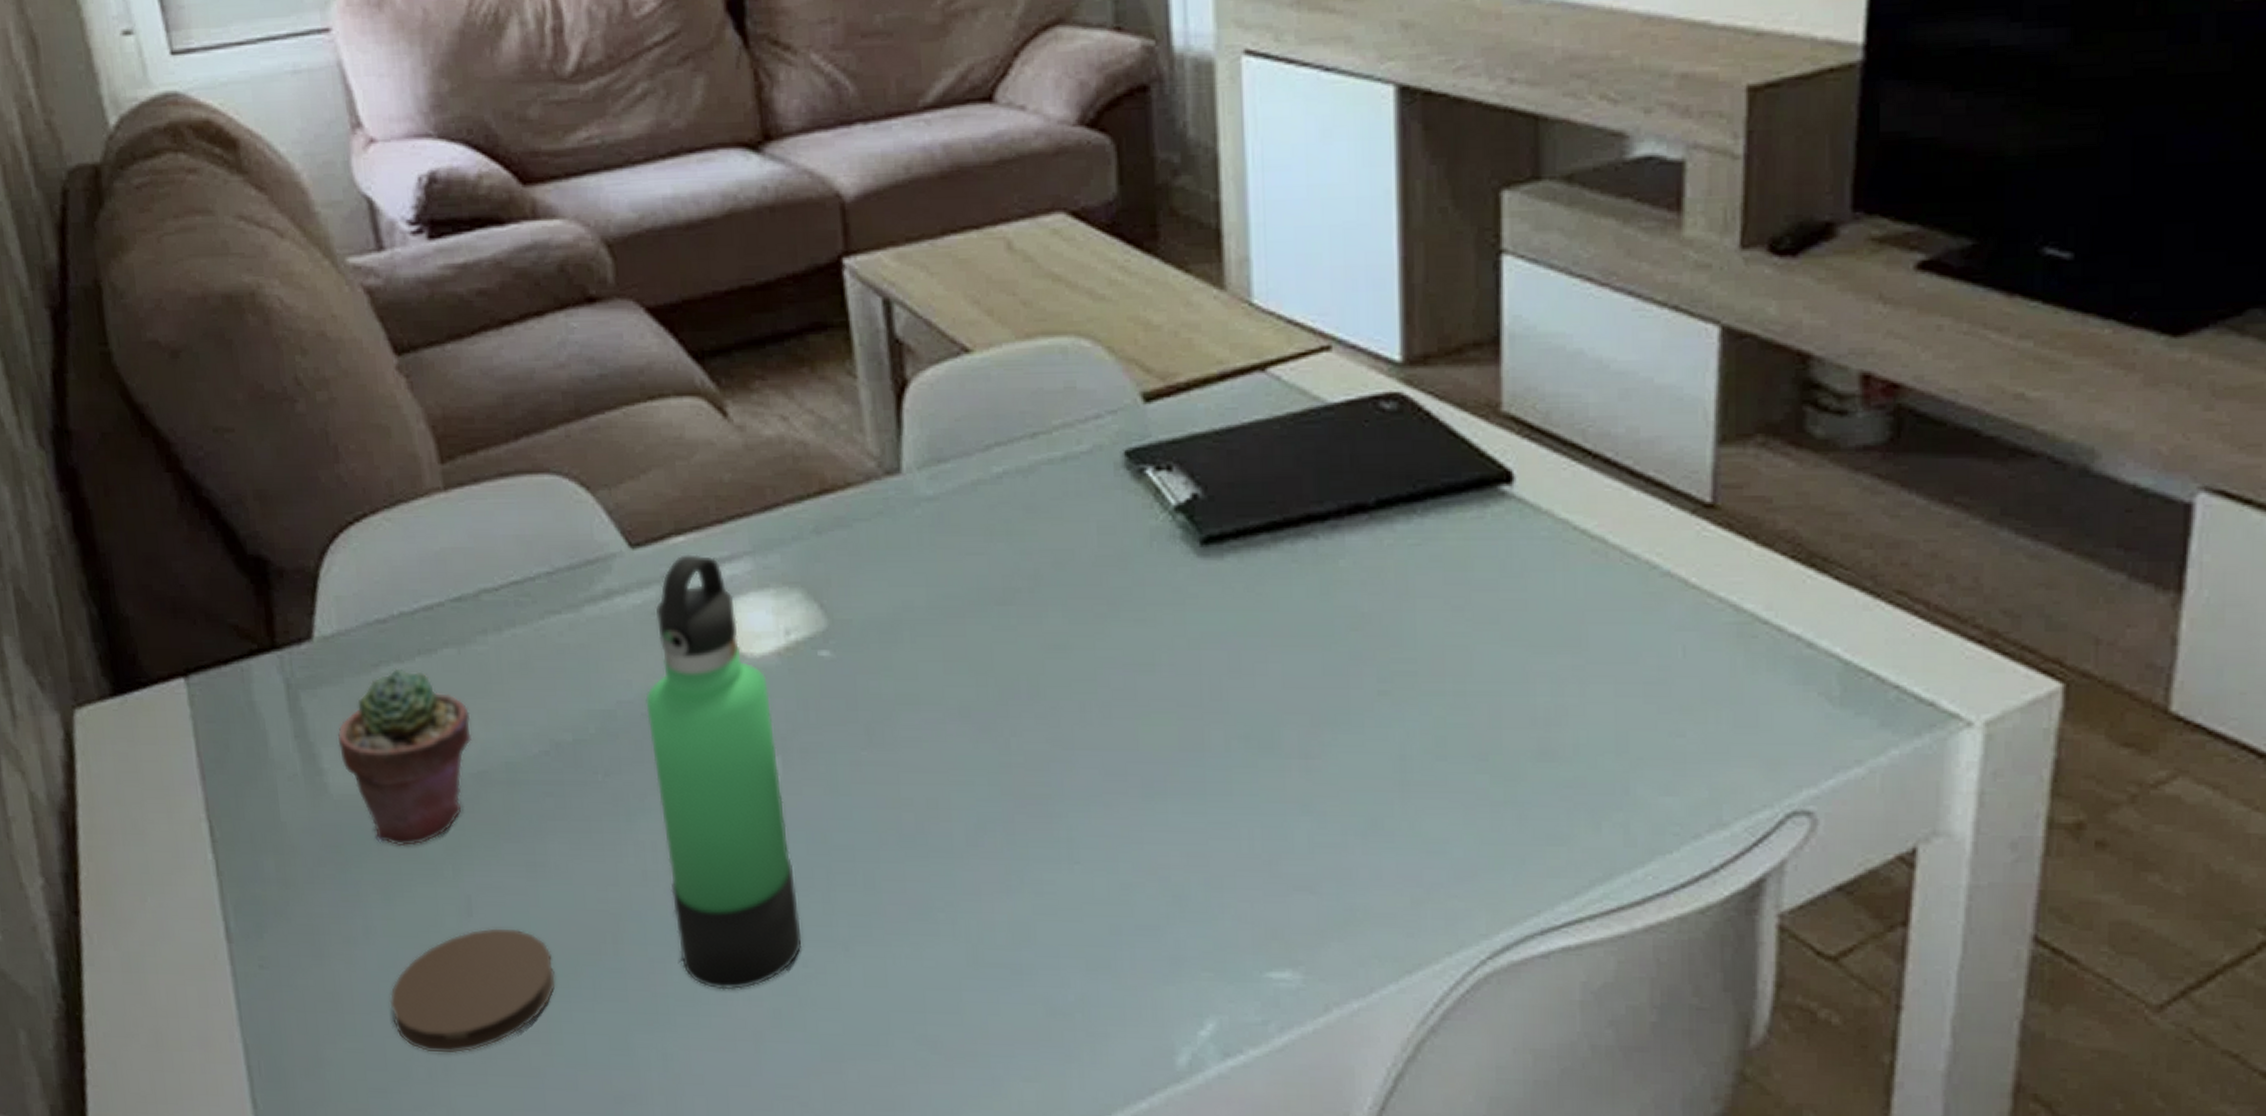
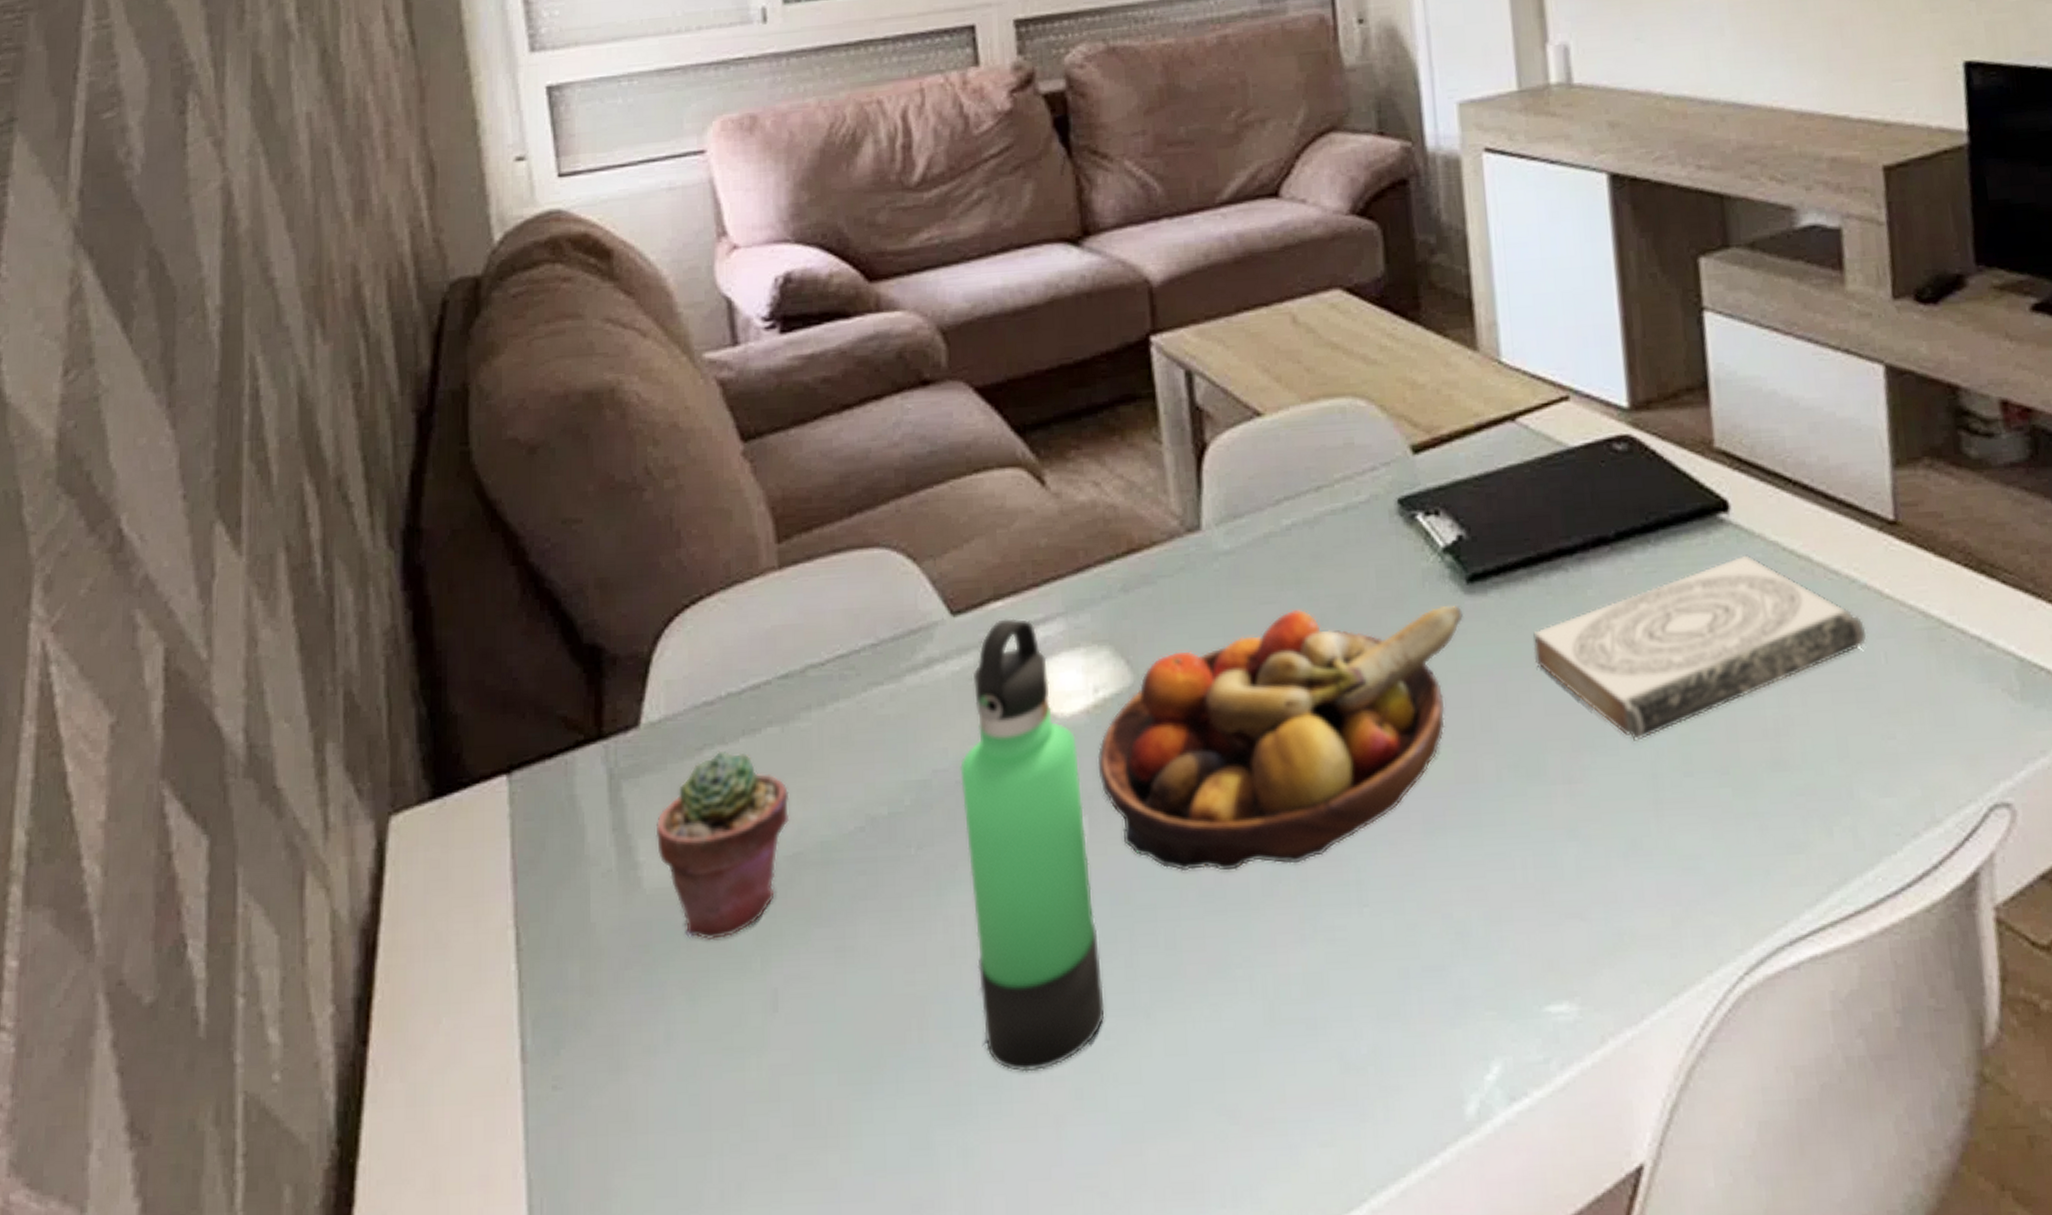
coaster: present [389,928,556,1054] -> none [686,1021,858,1171]
fruit bowl: none [790,563,1196,819] -> present [1097,604,1464,872]
book: none [1274,532,1664,722] -> present [1533,554,1867,743]

